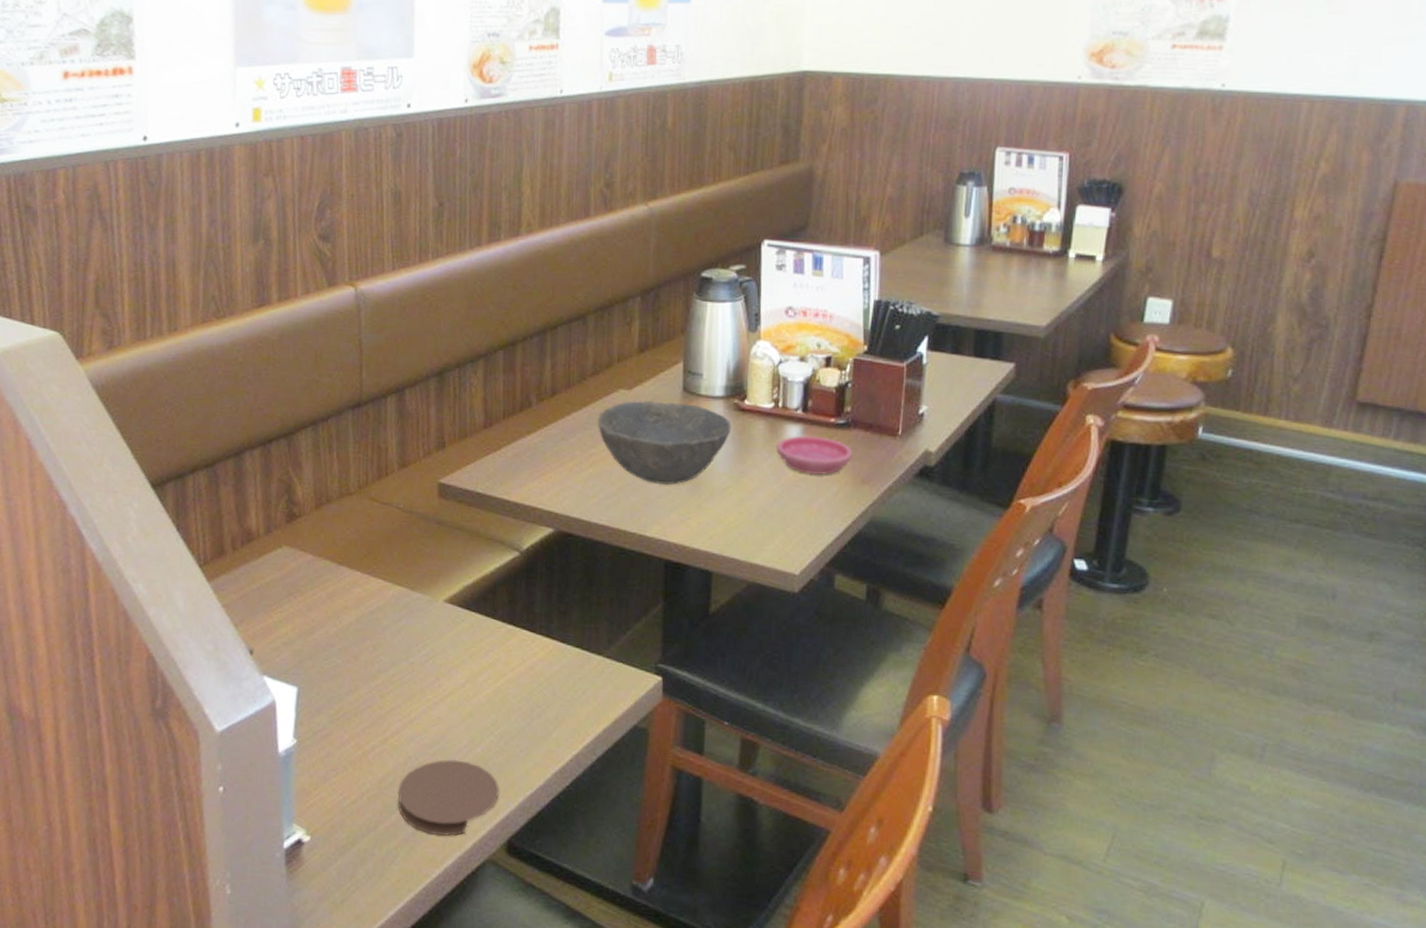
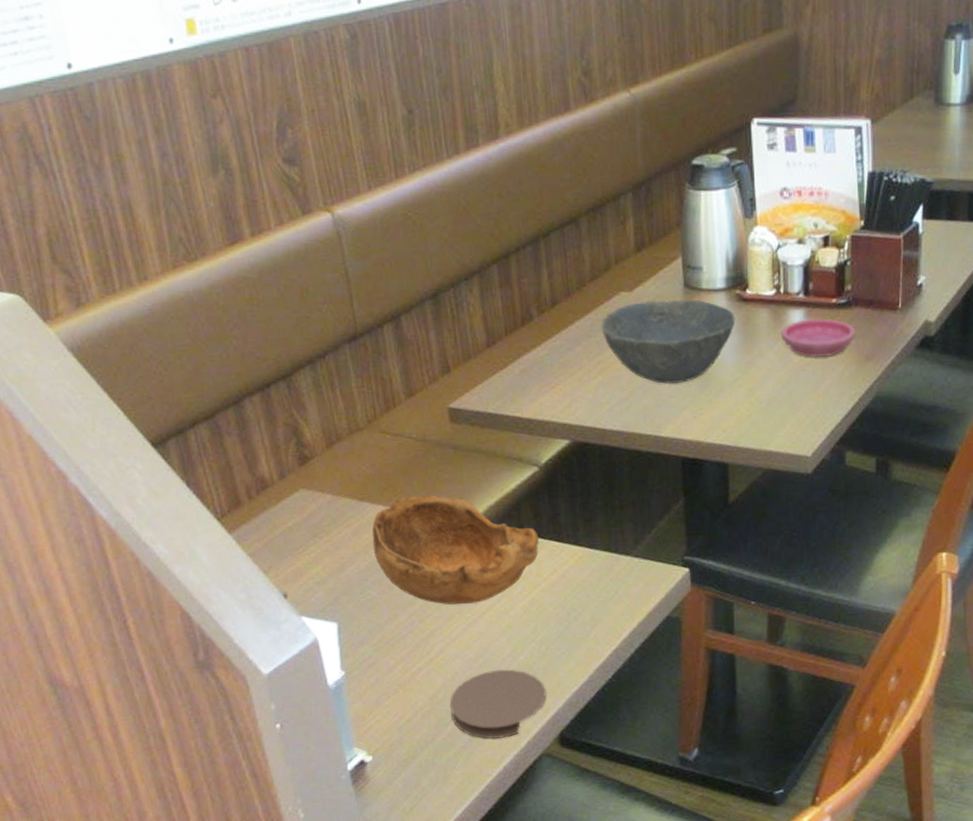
bowl: none [344,566,511,685] -> present [372,495,539,605]

